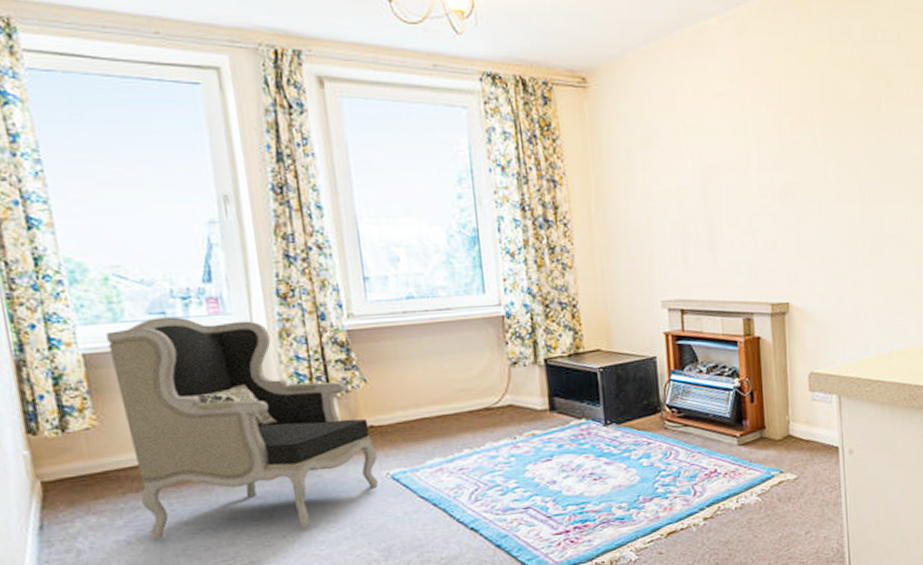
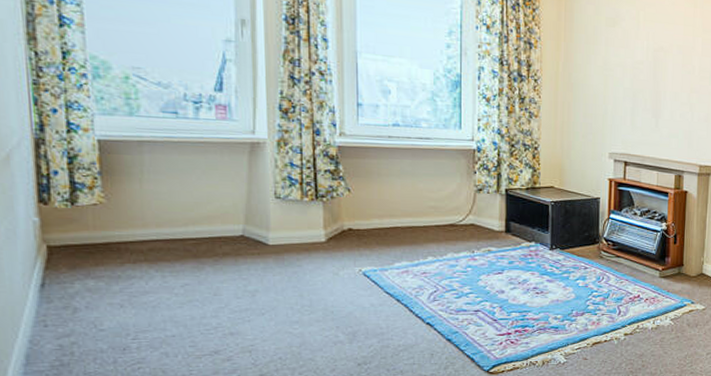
armchair: present [106,317,378,540] -> none [122,116,353,308]

